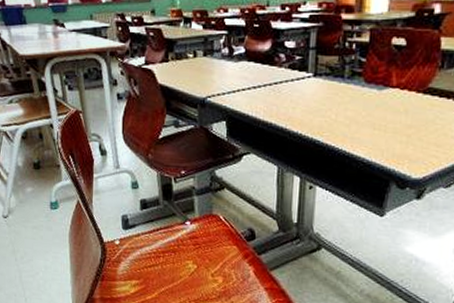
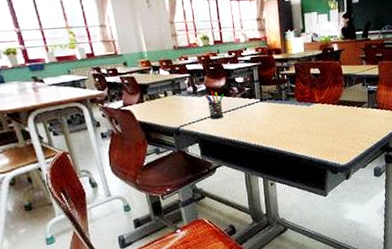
pen holder: none [242,56,268,94] -> present [204,91,225,120]

